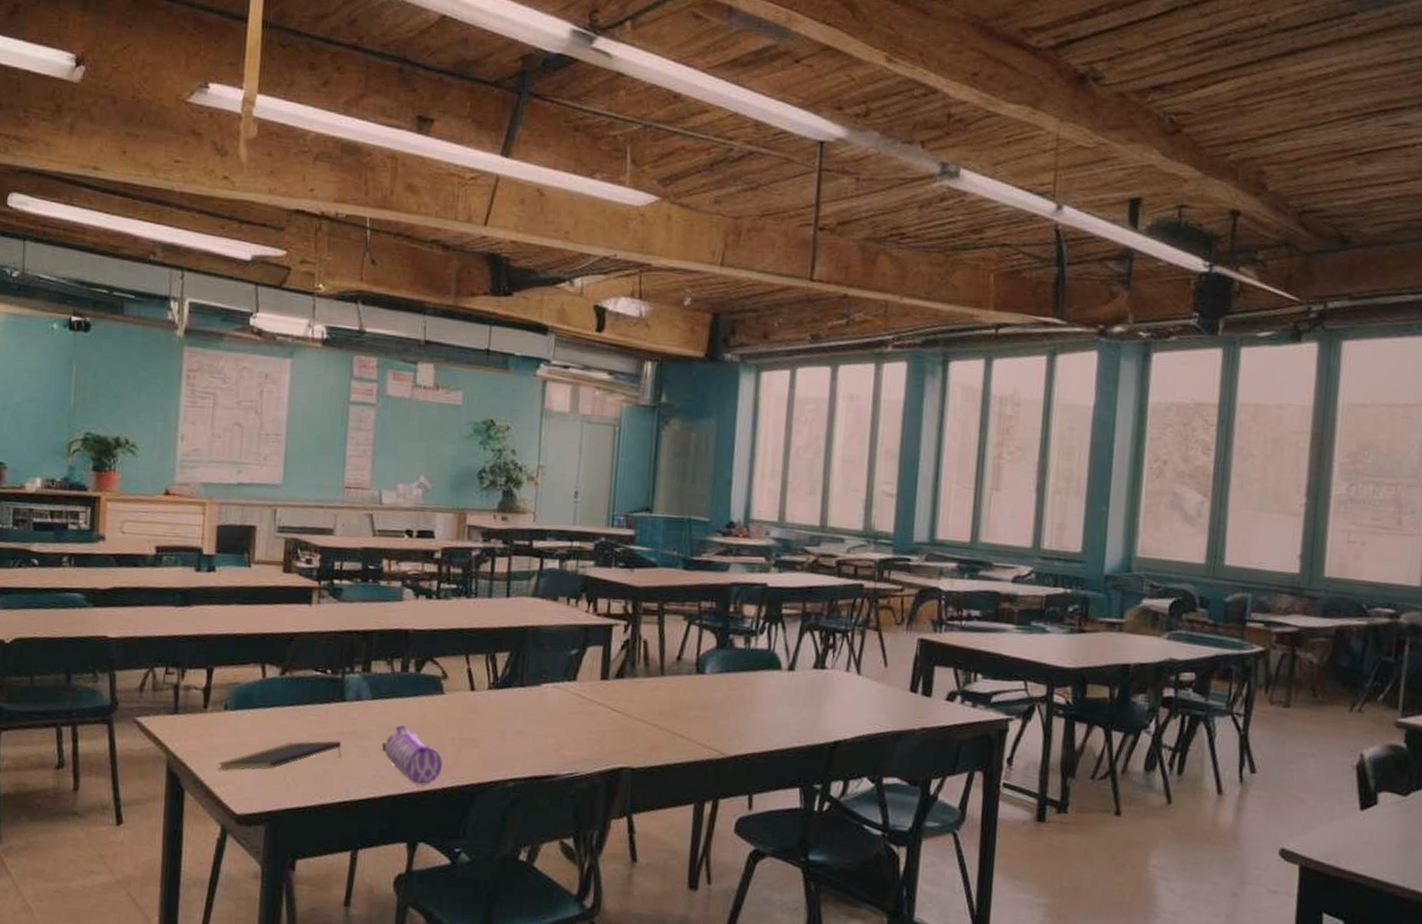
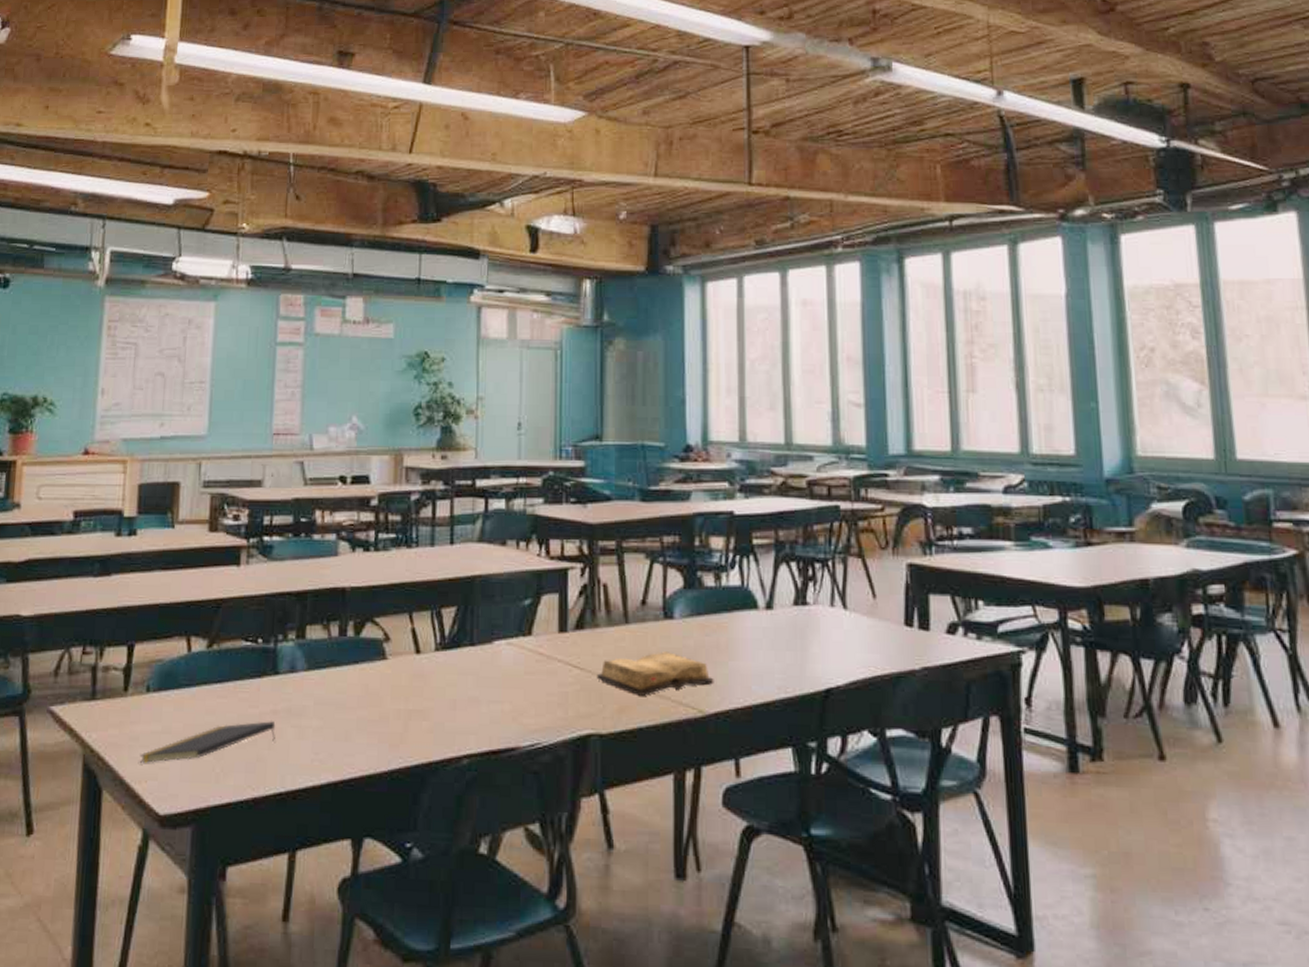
pencil case: present [381,724,443,786] -> none [319,697,389,769]
diary: none [632,701,737,738] -> present [597,651,714,696]

